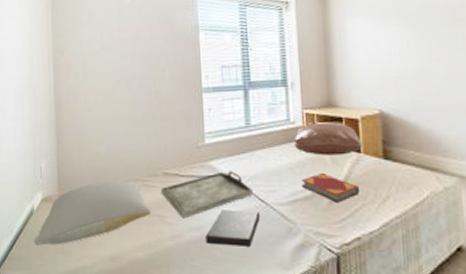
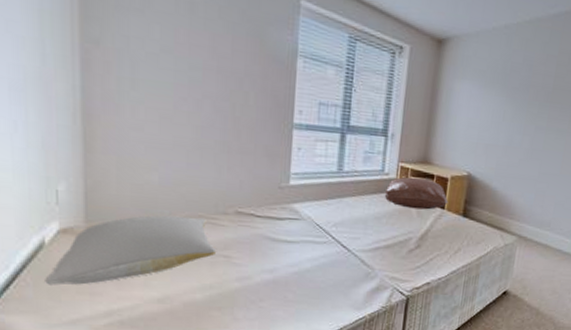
serving tray: present [161,171,252,219] -> none [231,215,335,261]
book: present [206,210,260,247] -> none [278,253,339,289]
hardback book: present [302,174,360,203] -> none [386,225,438,252]

